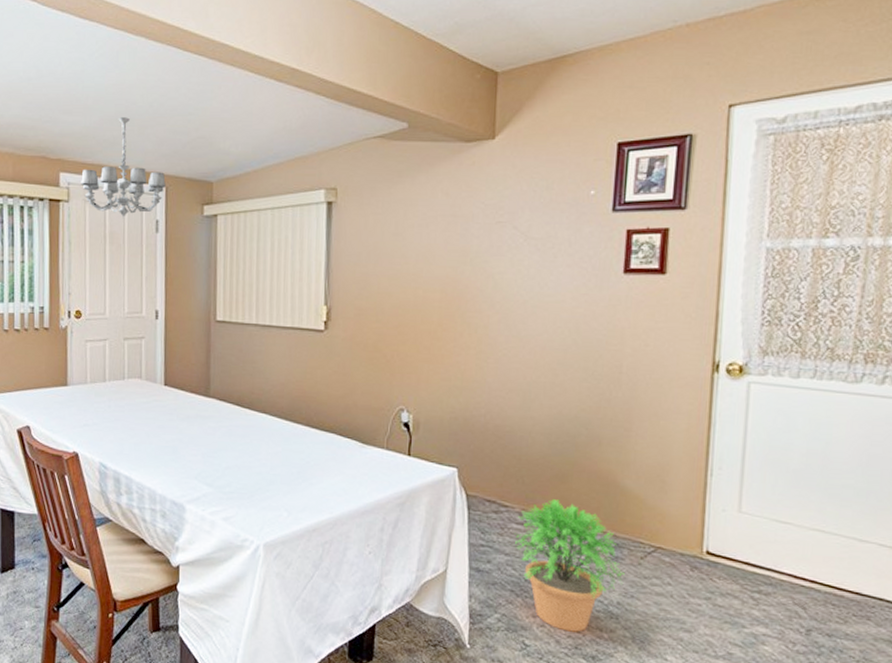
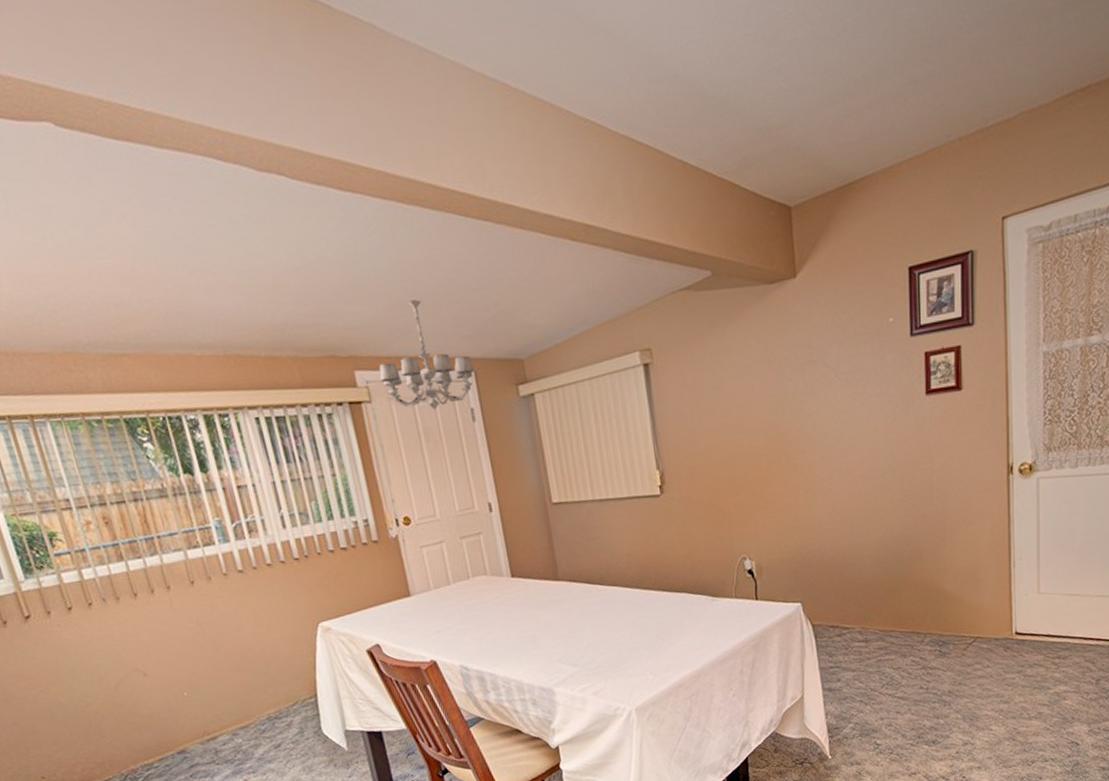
potted plant: present [514,499,625,632] -> none [857,613,952,726]

